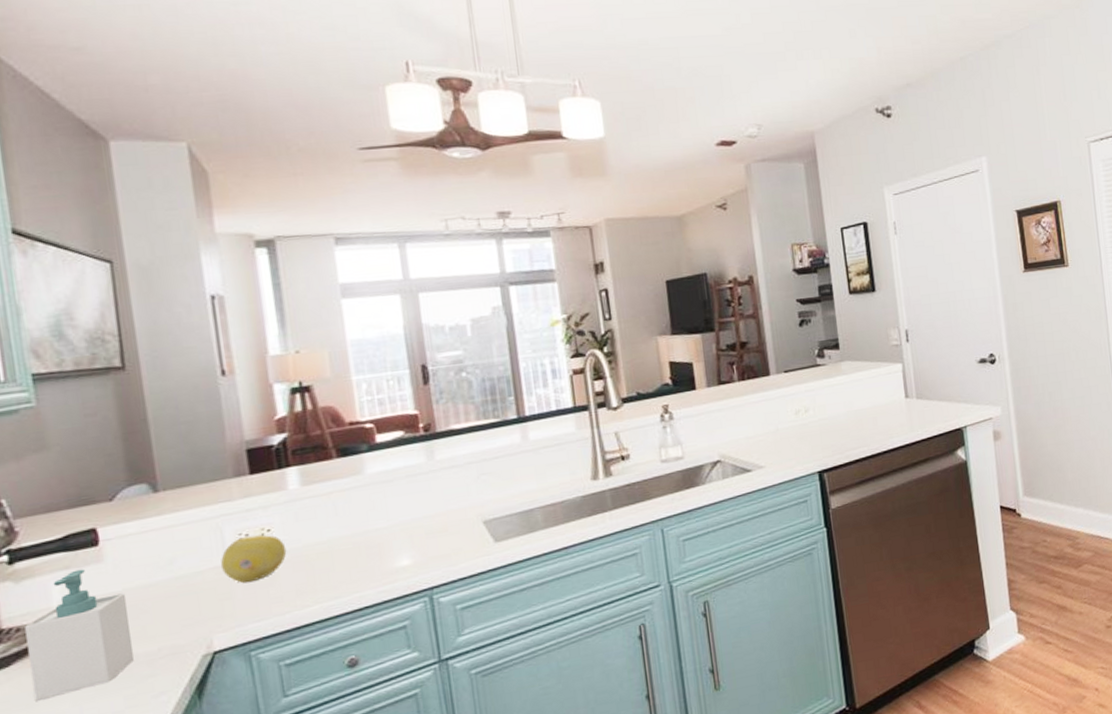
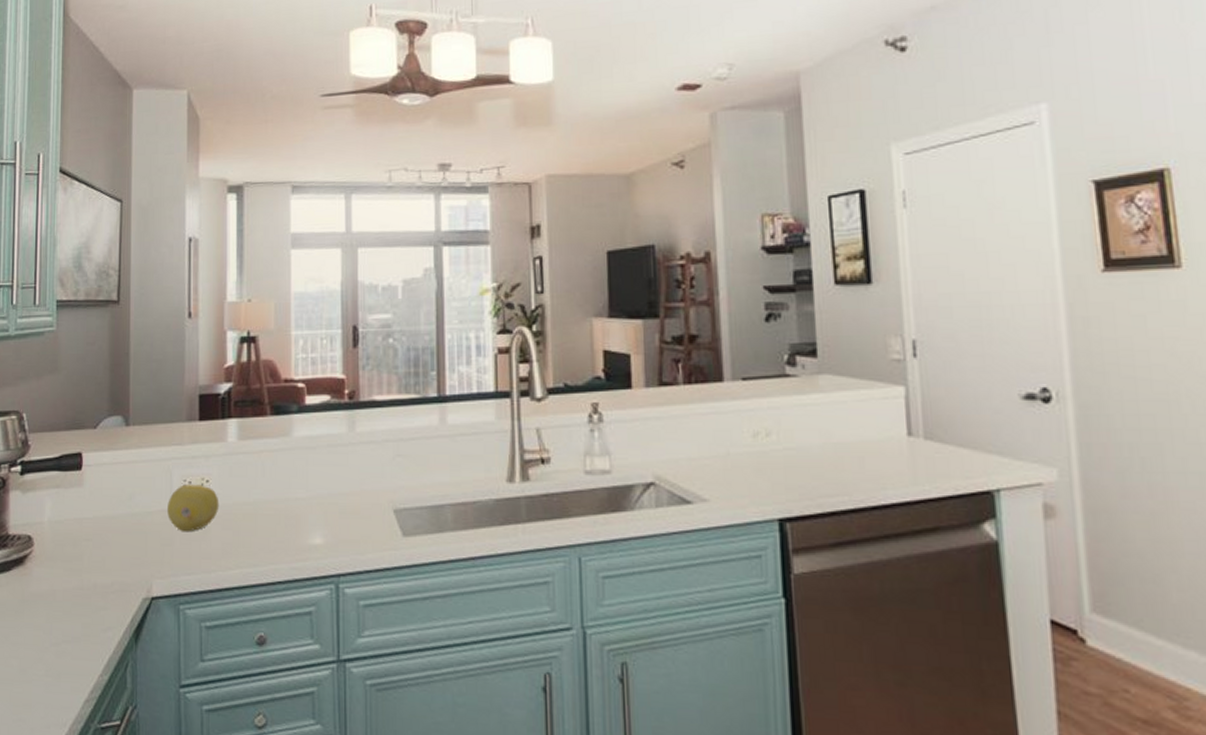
soap bottle: present [25,569,135,702] -> none [22,490,95,611]

